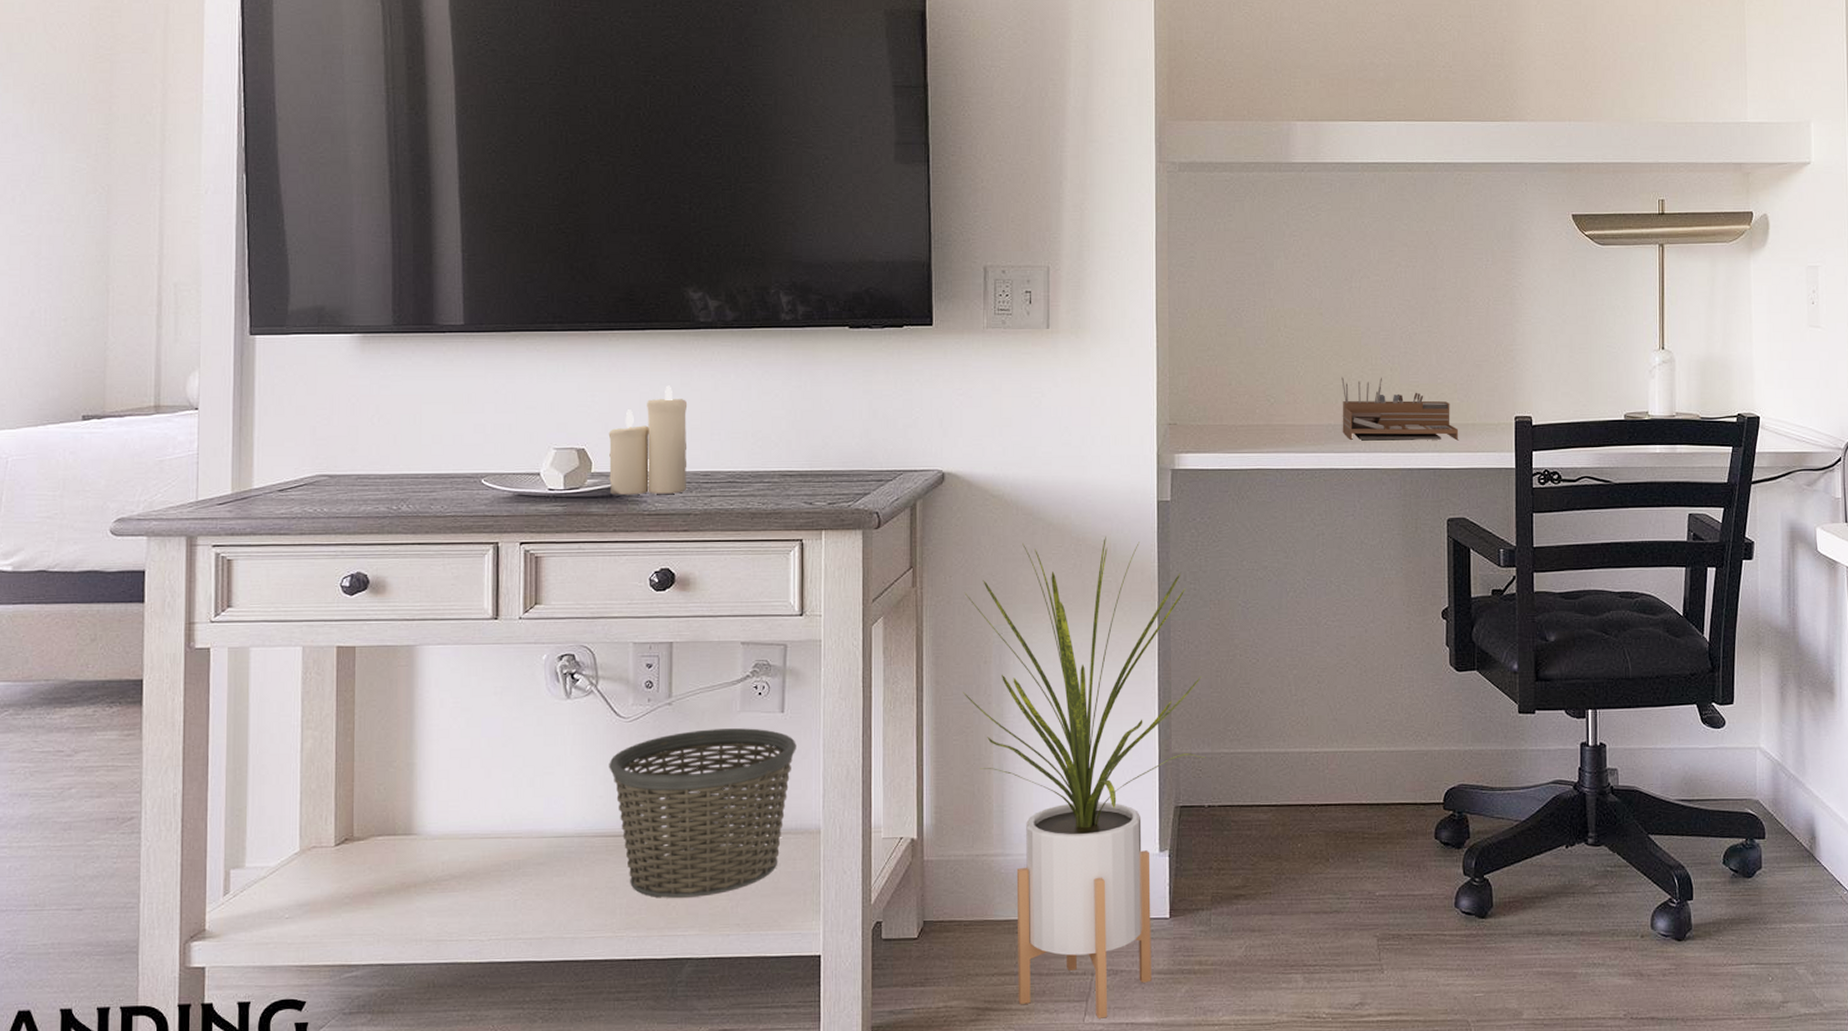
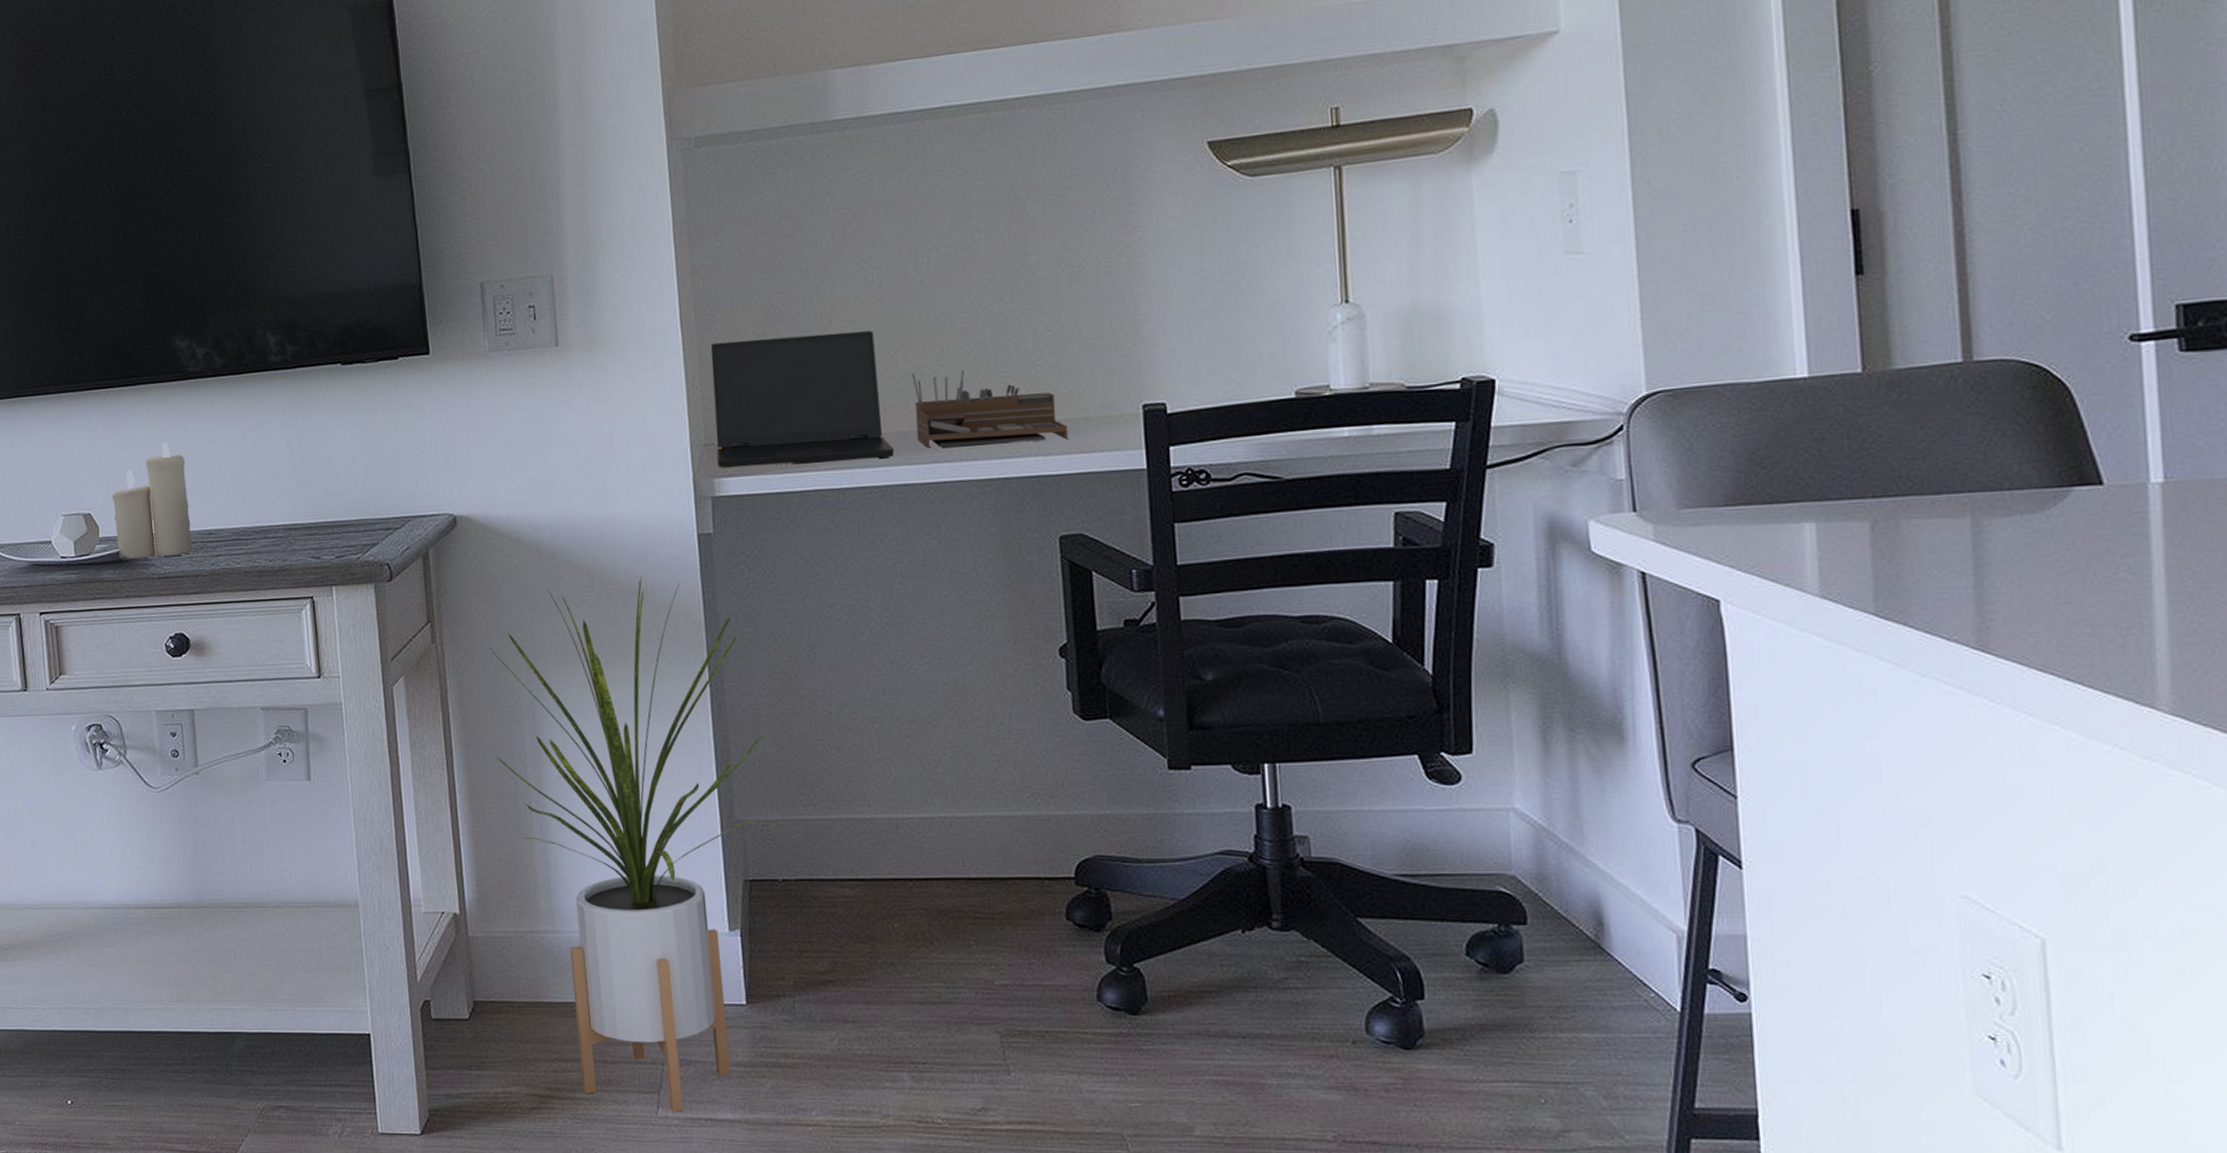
basket: present [609,728,796,899] -> none [144,797,327,972]
laptop: none [1178,337,1323,446] -> present [710,331,894,468]

